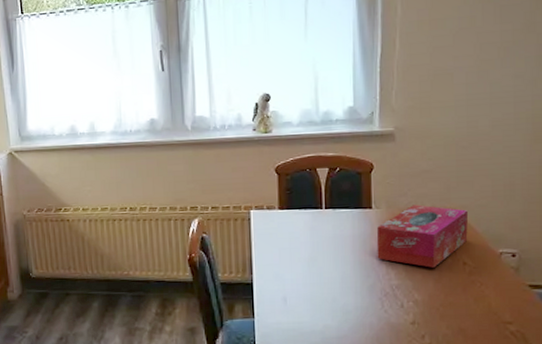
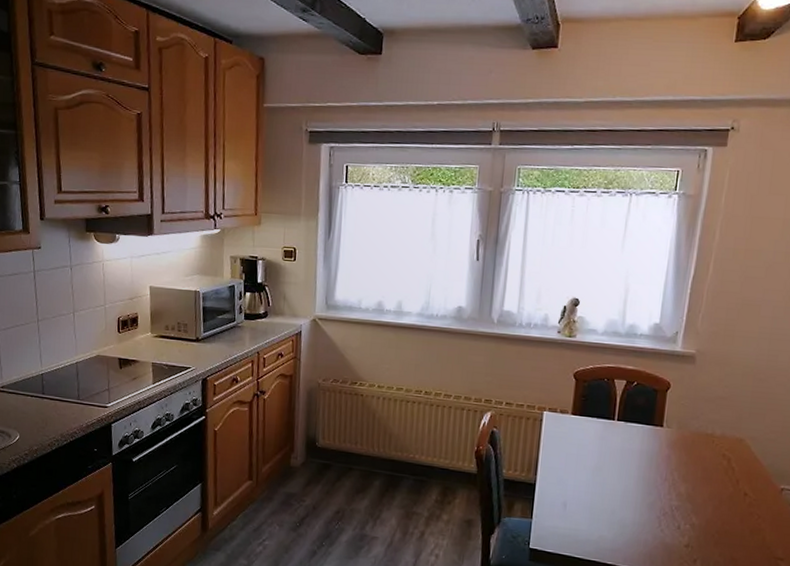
tissue box: present [376,205,469,268] -> none [661,429,757,494]

